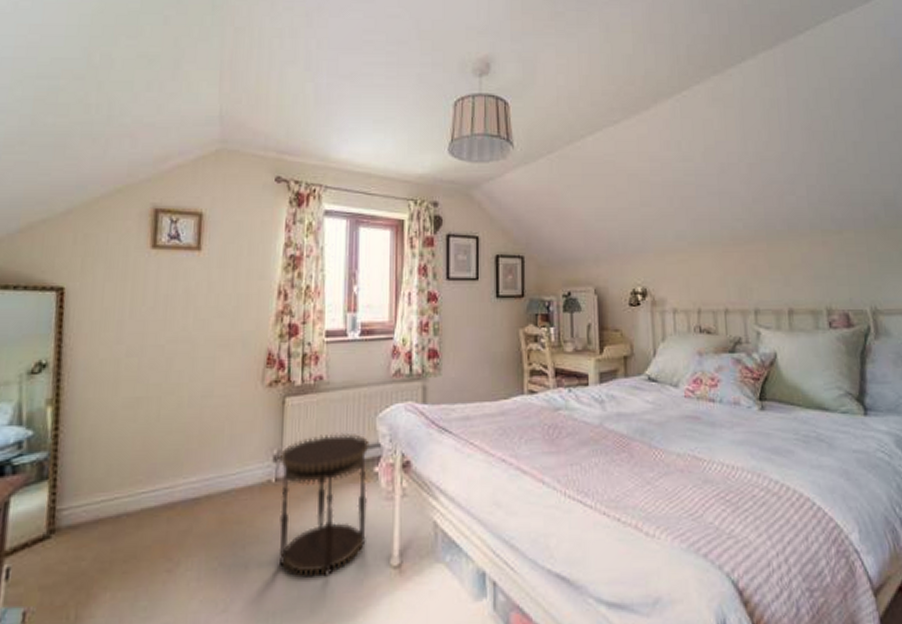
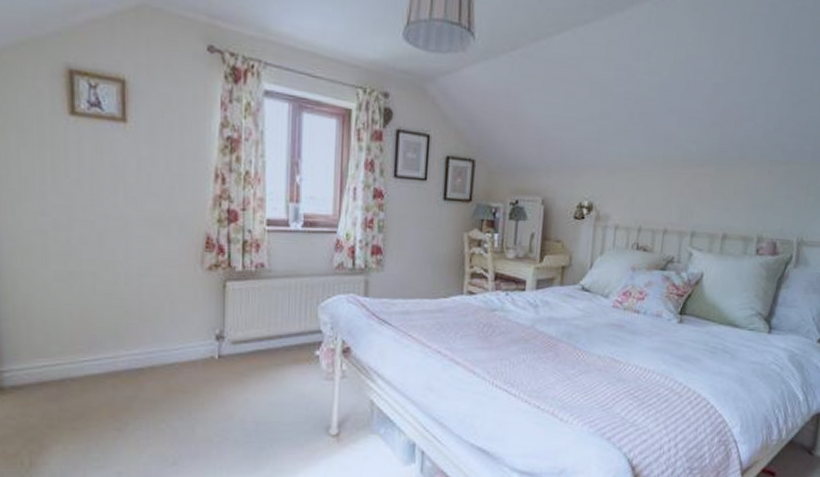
side table: present [279,432,369,578] -> none [221,318,311,441]

